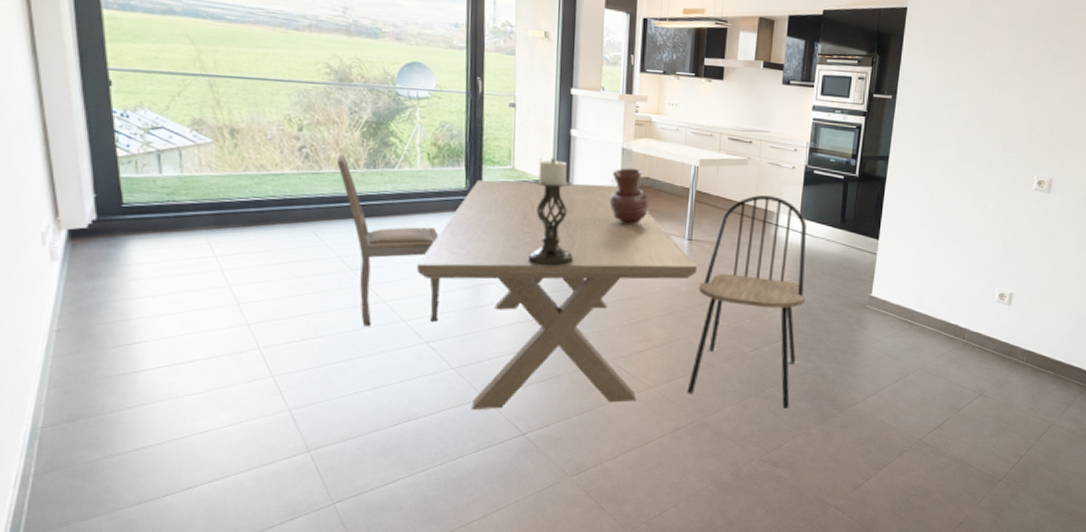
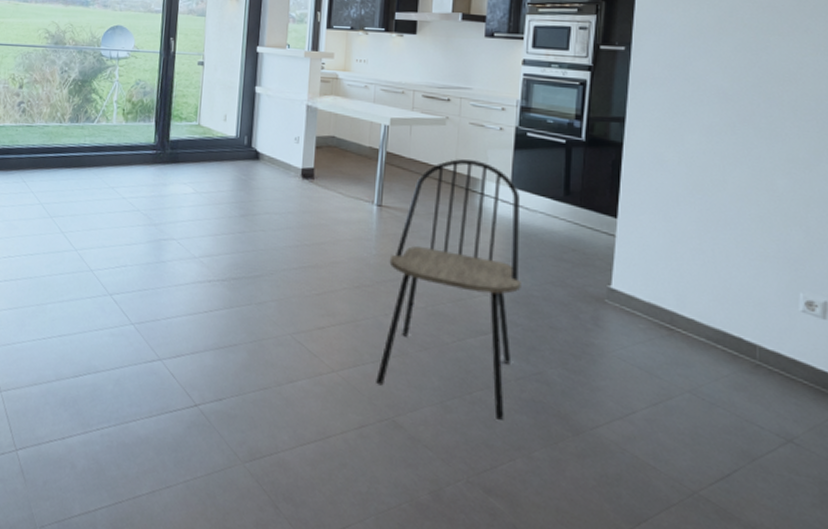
dining chair: present [337,154,440,327] -> none [47,109,128,274]
dining table: present [416,179,697,409] -> none [106,135,387,385]
candle holder: present [526,158,574,267] -> none [207,115,256,227]
vase: present [609,168,649,225] -> none [292,126,335,186]

